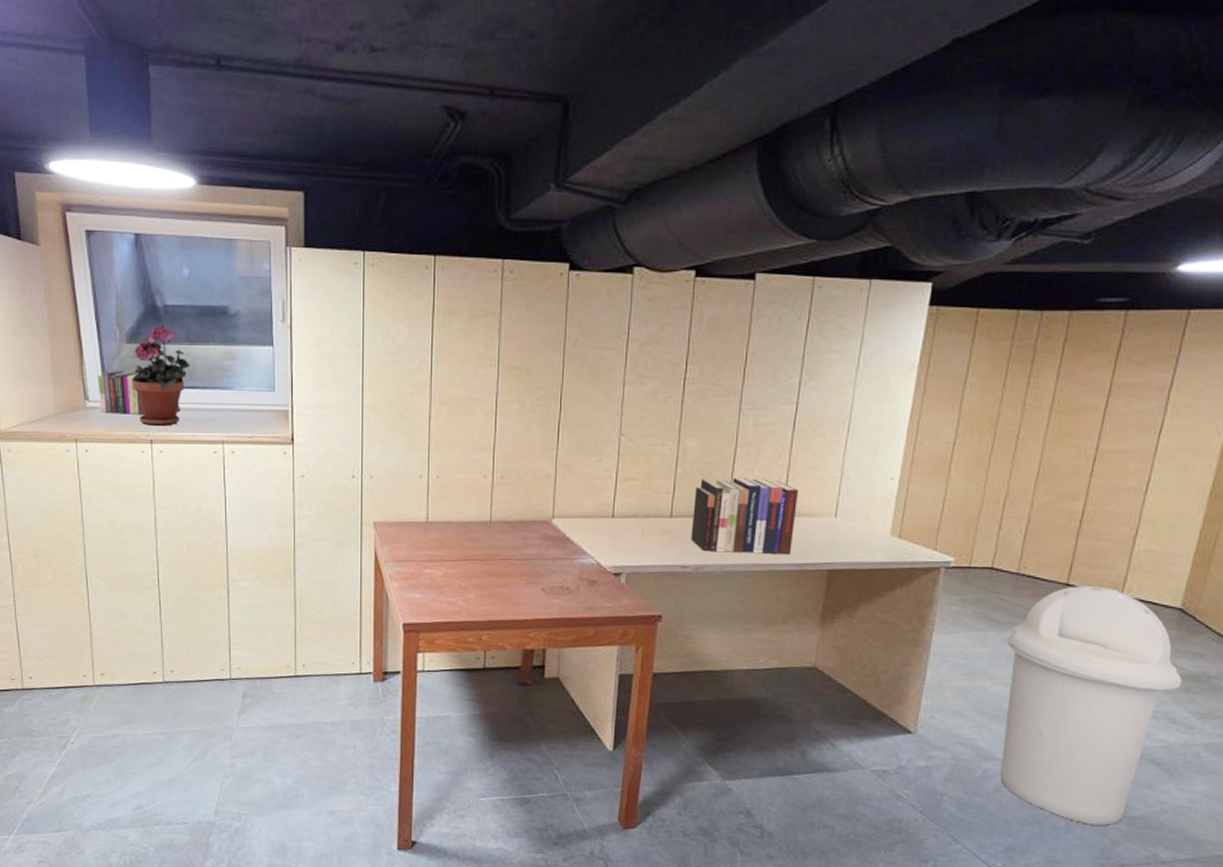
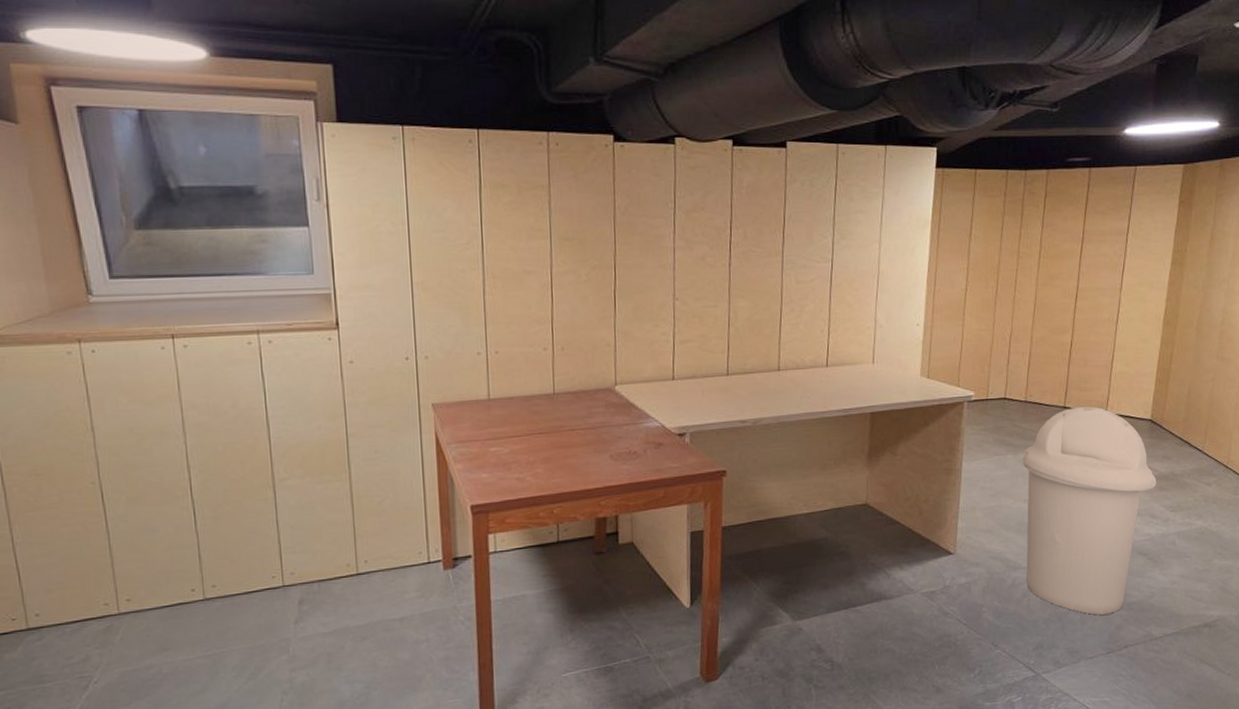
books: present [97,370,180,414] -> none [101,259,205,308]
potted plant: present [132,325,191,426] -> none [144,209,214,319]
books: present [691,478,799,556] -> none [747,332,840,406]

